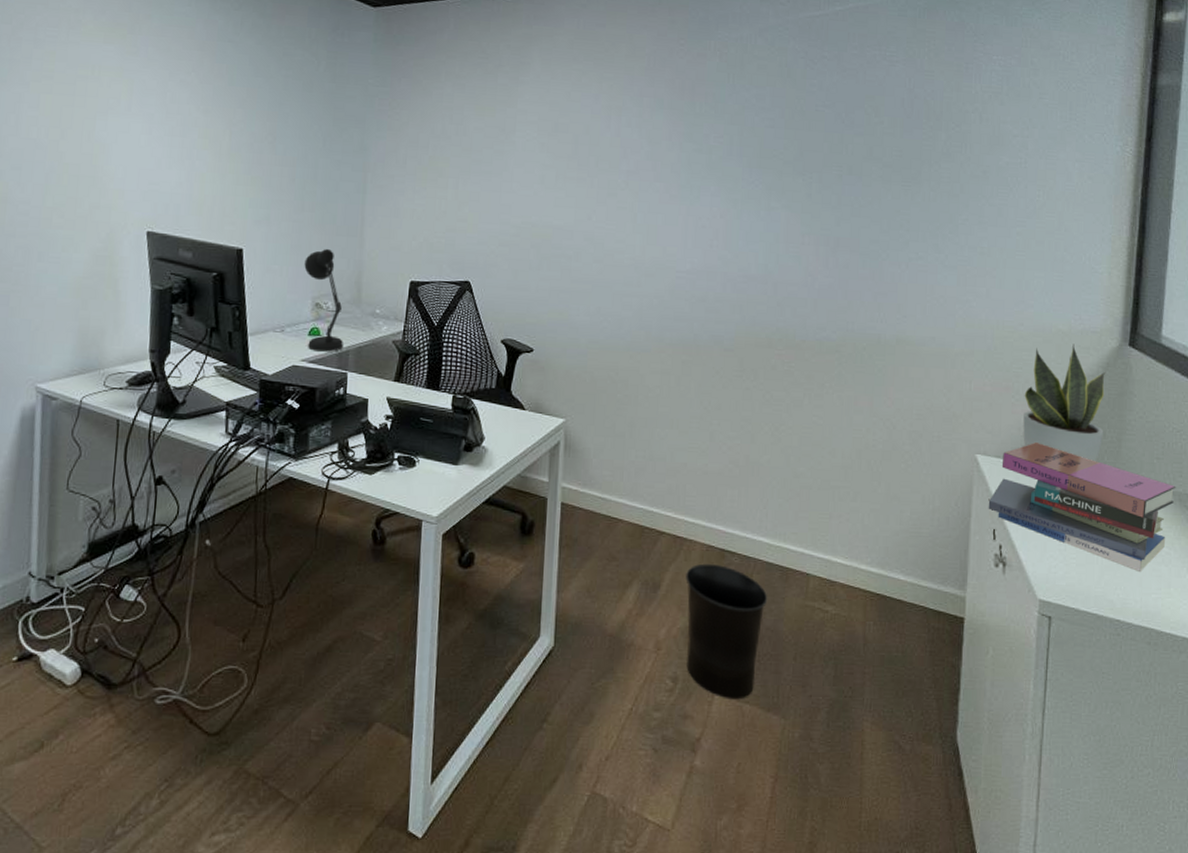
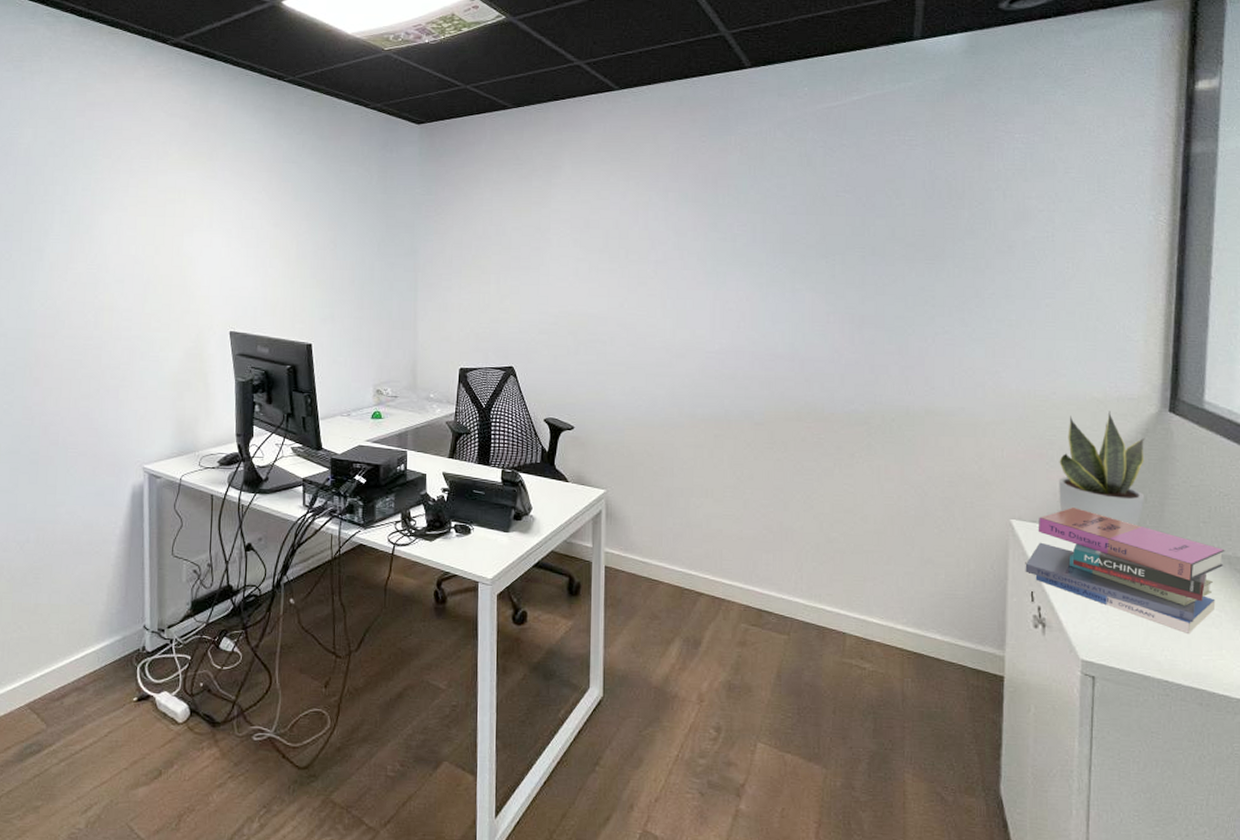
desk lamp: present [304,248,343,353] -> none [365,341,402,434]
waste bin: present [686,563,768,698] -> none [725,622,806,748]

